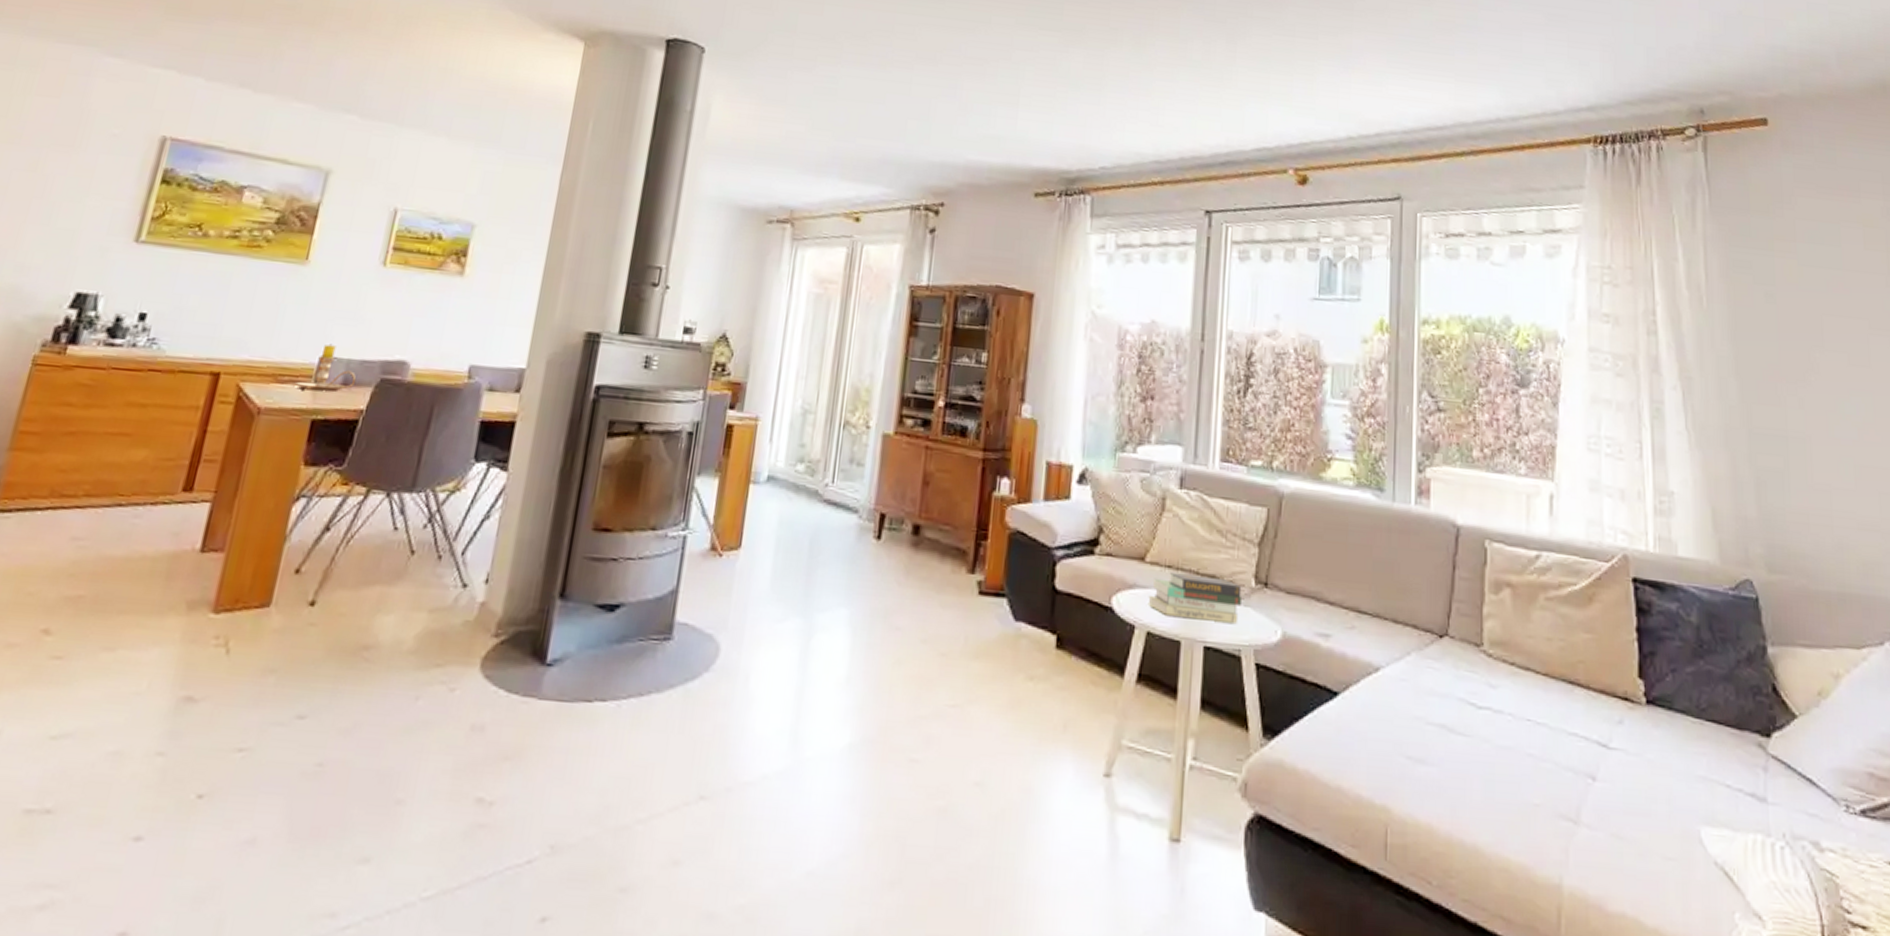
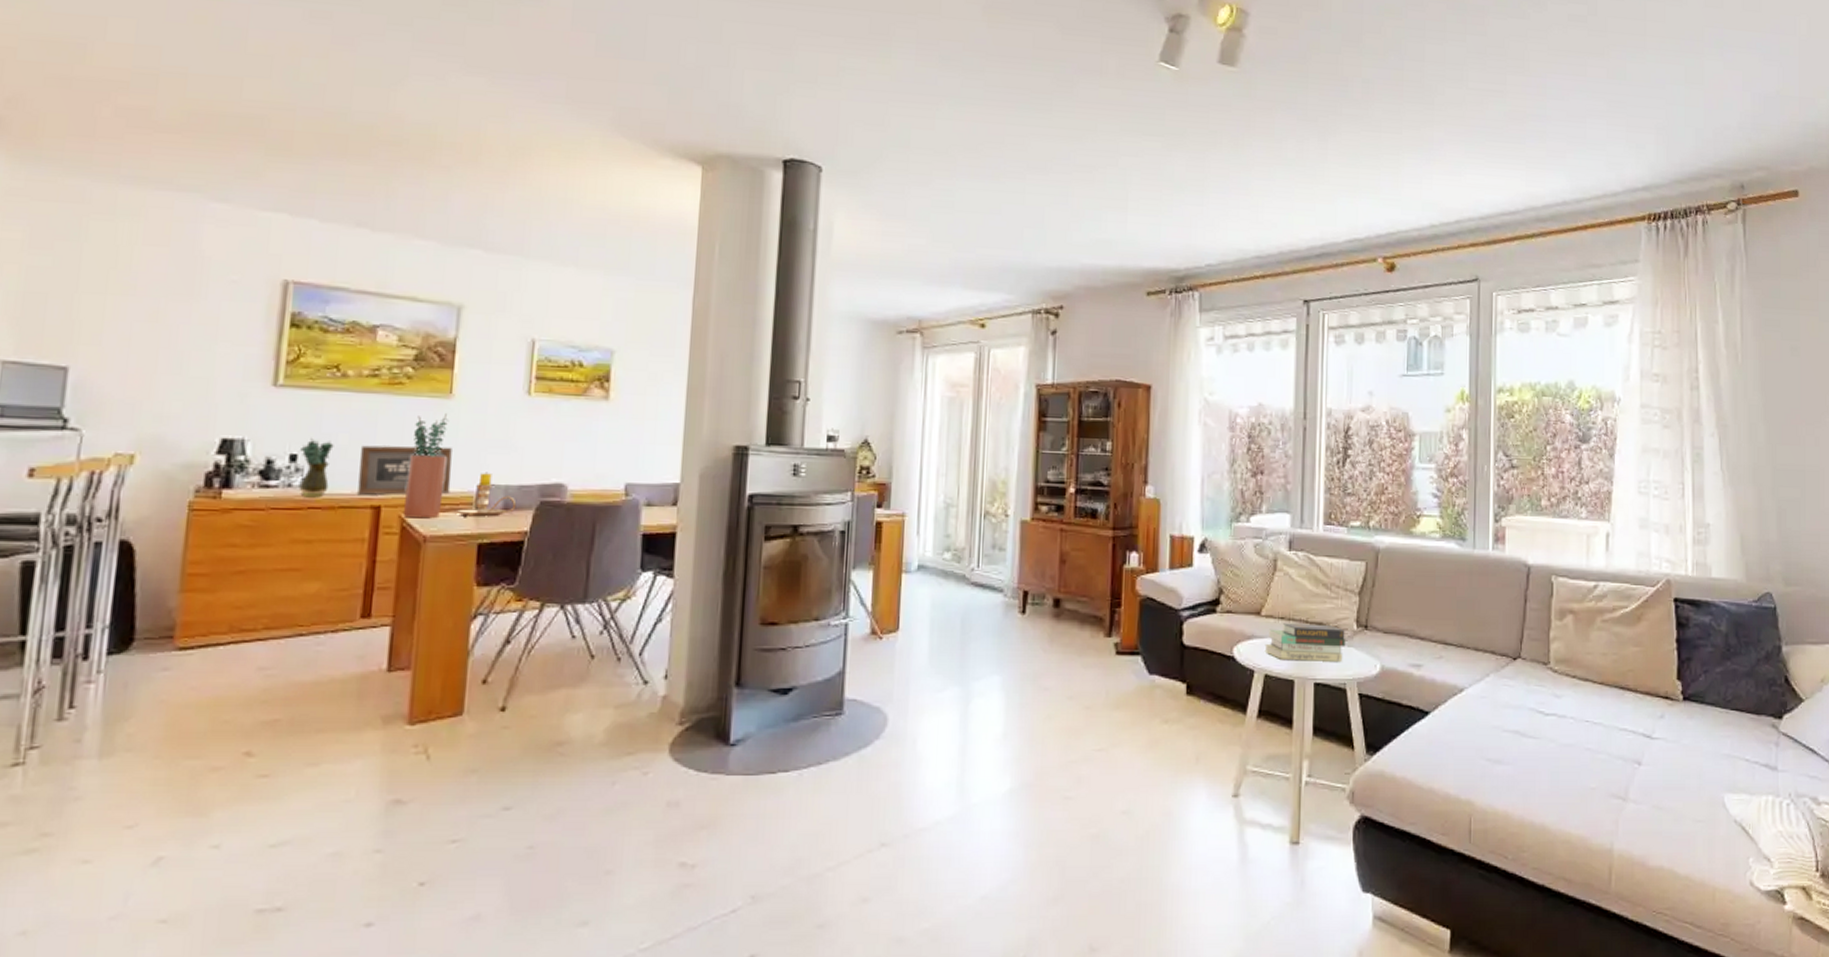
vase: none [142,298,185,362] -> present [298,439,334,499]
picture frame: none [199,308,300,365] -> present [357,445,452,495]
vase: none [240,280,302,390] -> present [402,414,450,519]

